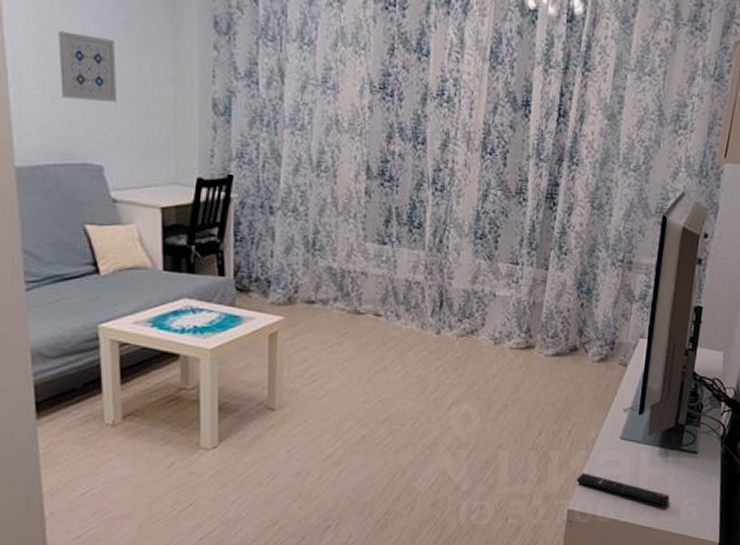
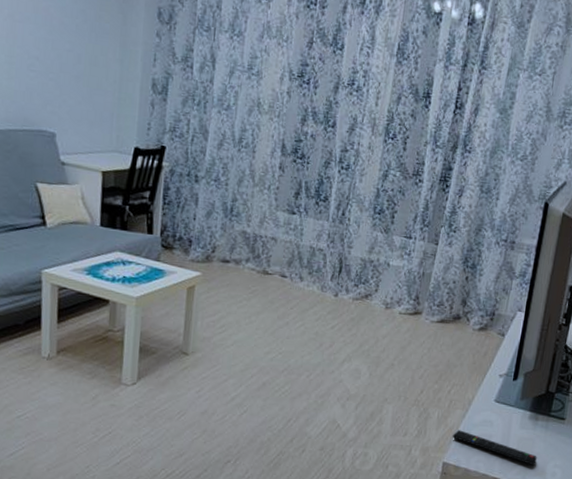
wall art: present [58,31,118,102] -> none [24,15,73,79]

